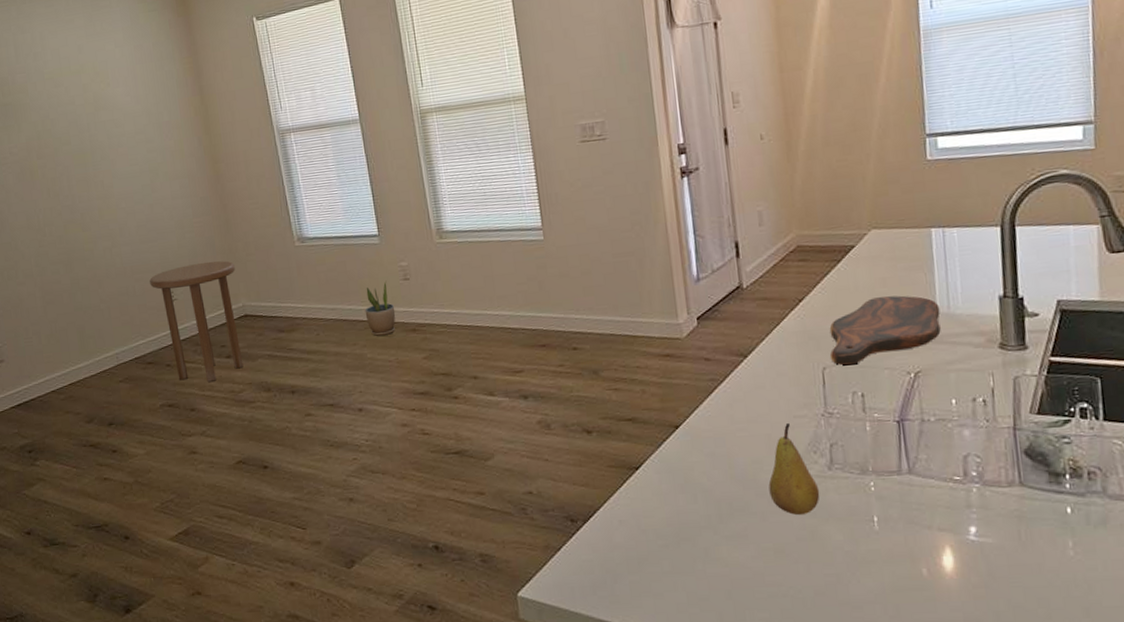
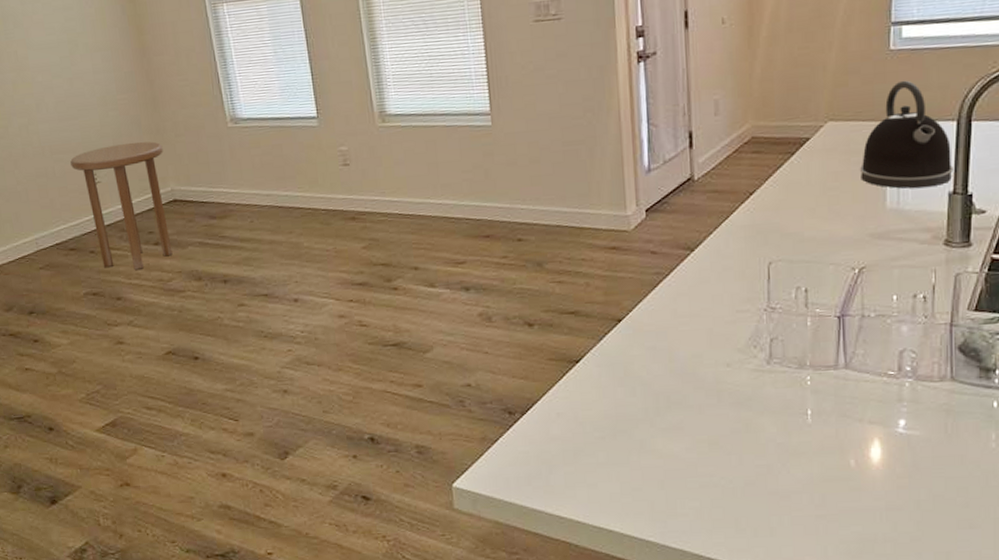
potted plant: present [365,280,396,336] -> none [301,165,334,224]
fruit: present [768,422,820,516] -> none [707,317,757,409]
cutting board: present [829,295,941,366] -> none [778,190,889,261]
kettle: none [906,188,1001,293] -> present [859,80,953,189]

